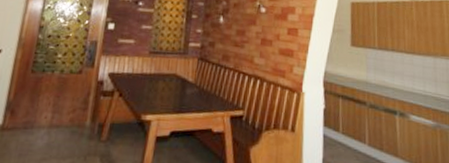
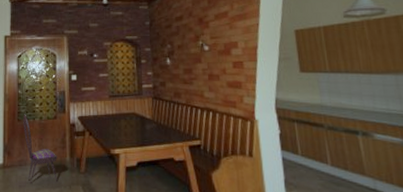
dining chair: none [32,64,75,151] -> present [23,114,57,183]

